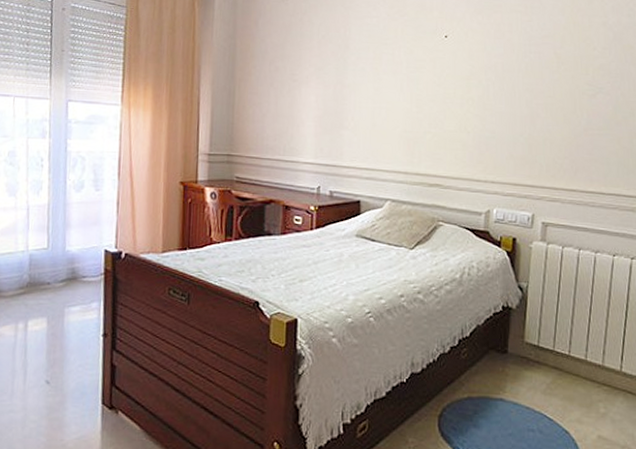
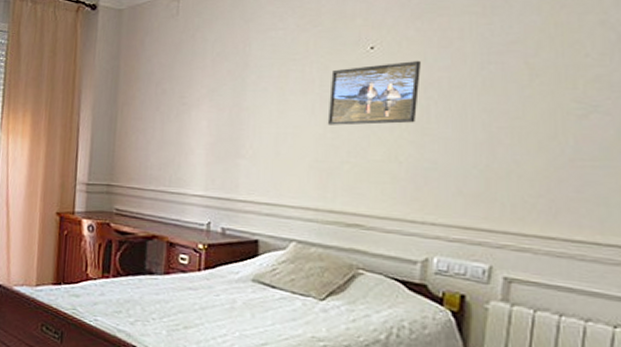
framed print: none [413,49,482,101] -> present [327,61,420,126]

